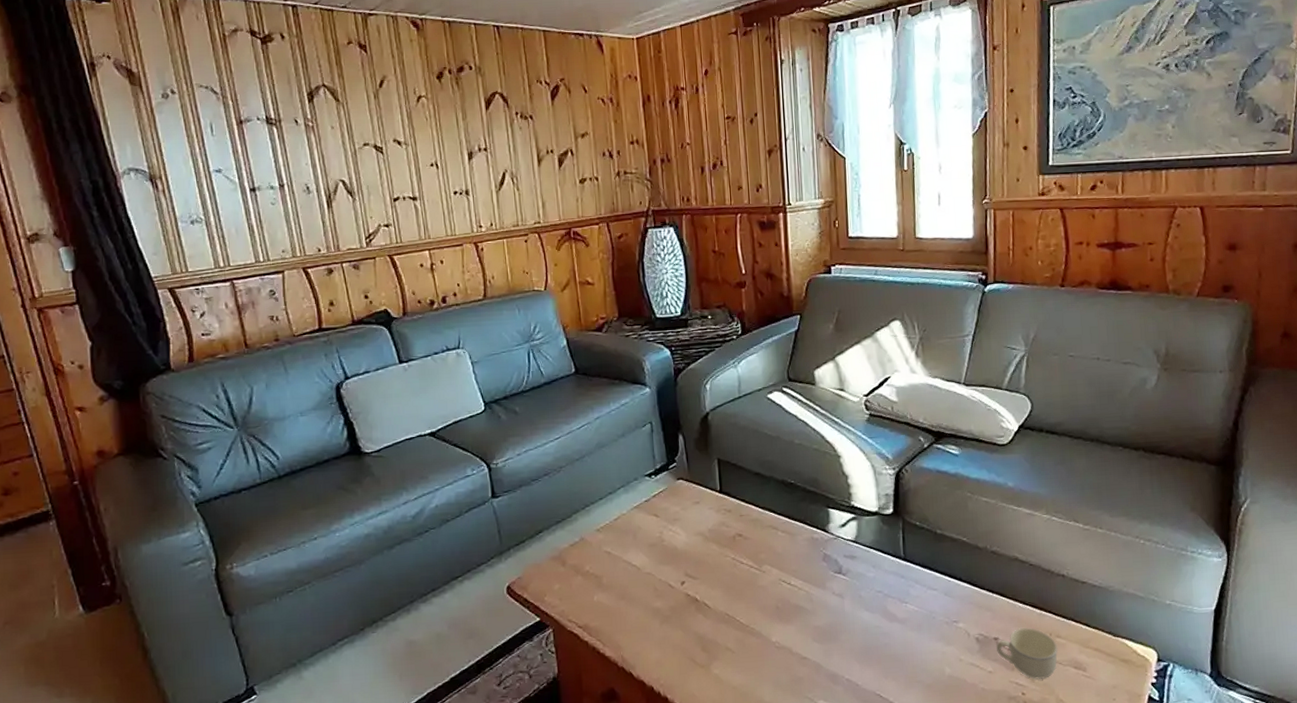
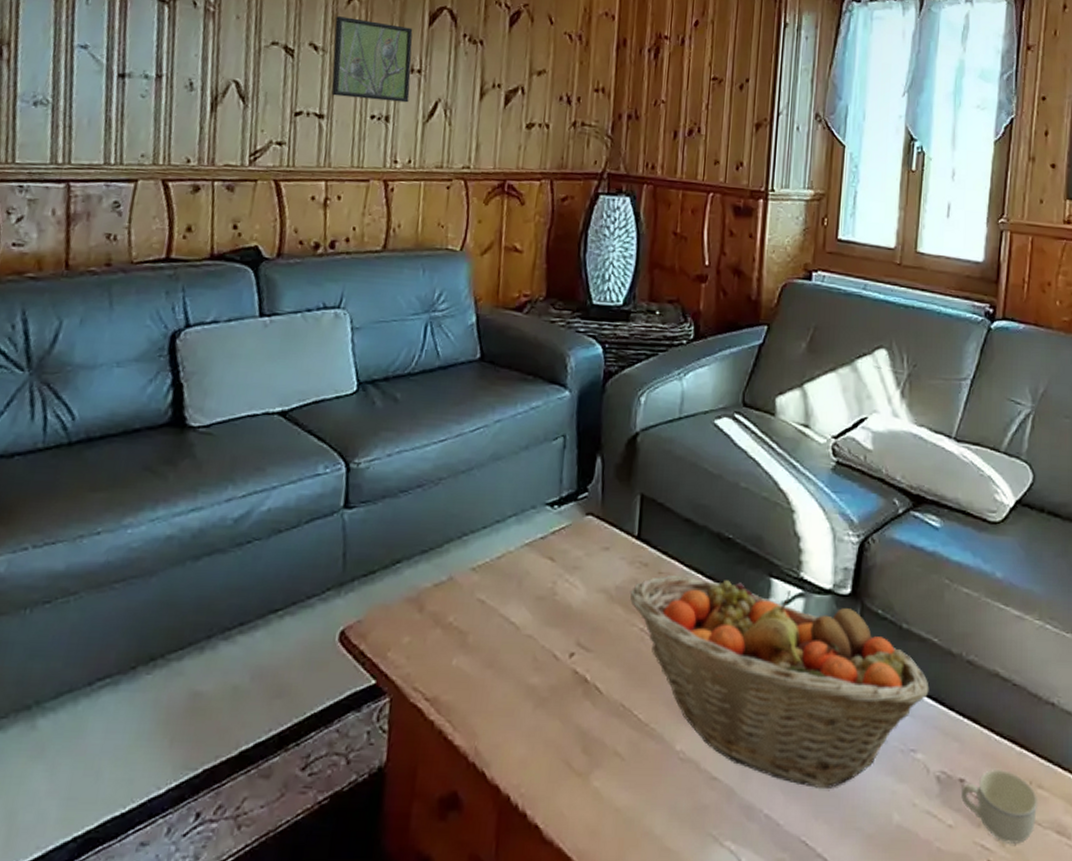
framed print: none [410,113,482,180] -> present [331,16,413,103]
fruit basket: none [720,514,964,657] -> present [630,576,929,788]

